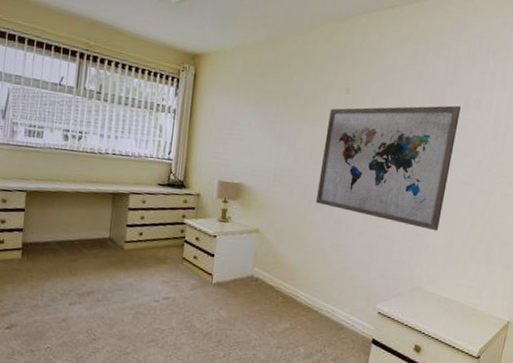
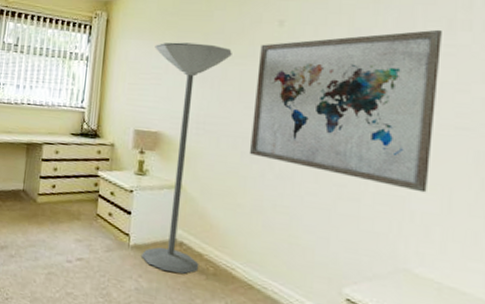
floor lamp: none [223,101,307,304] -> present [142,42,232,274]

